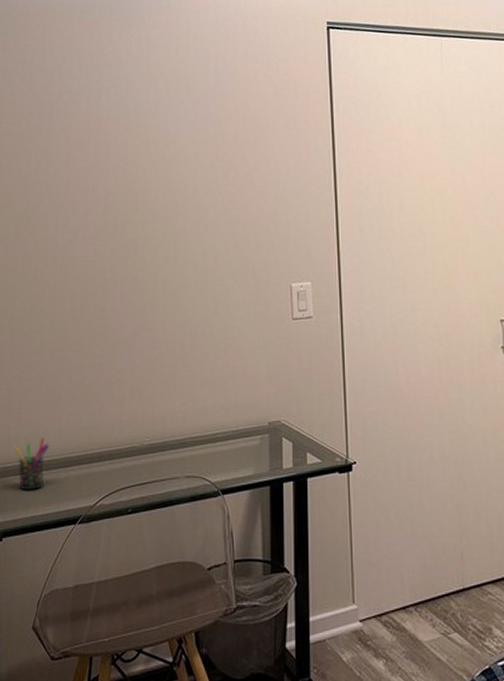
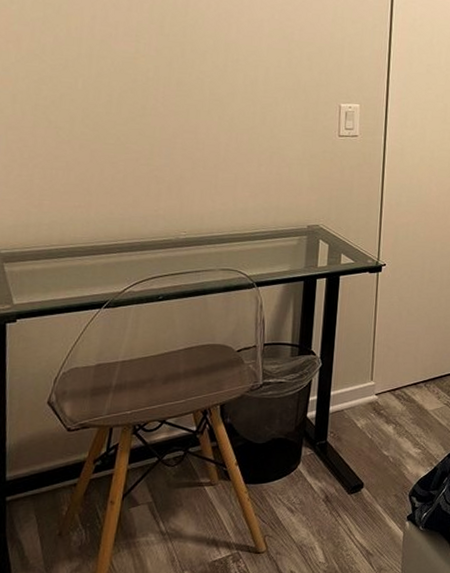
pen holder: present [13,436,50,490] -> none [32,224,76,275]

